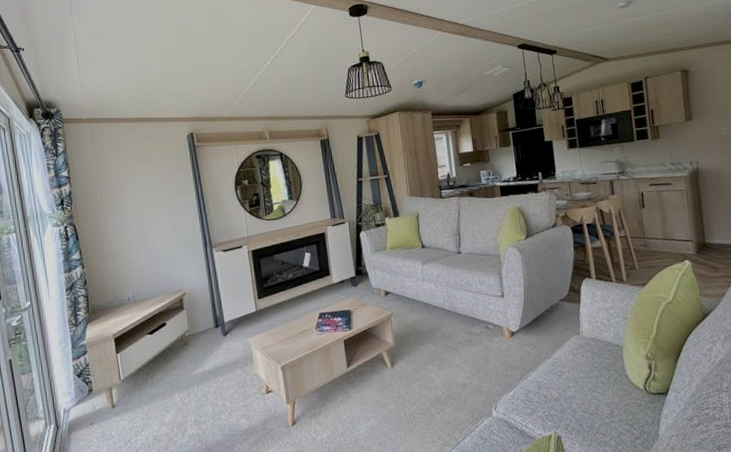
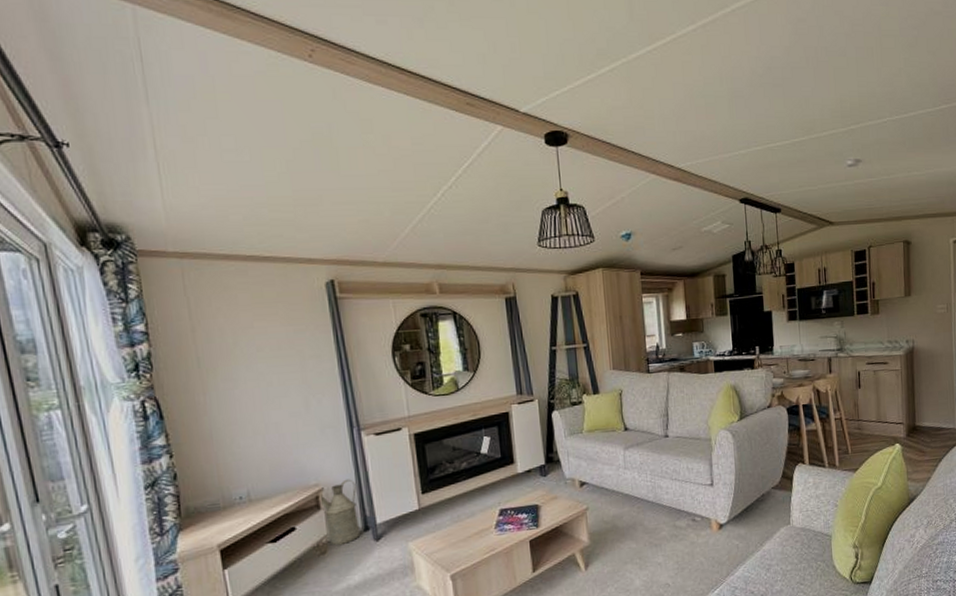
watering can: none [182,286,213,338] -> present [318,479,361,545]

